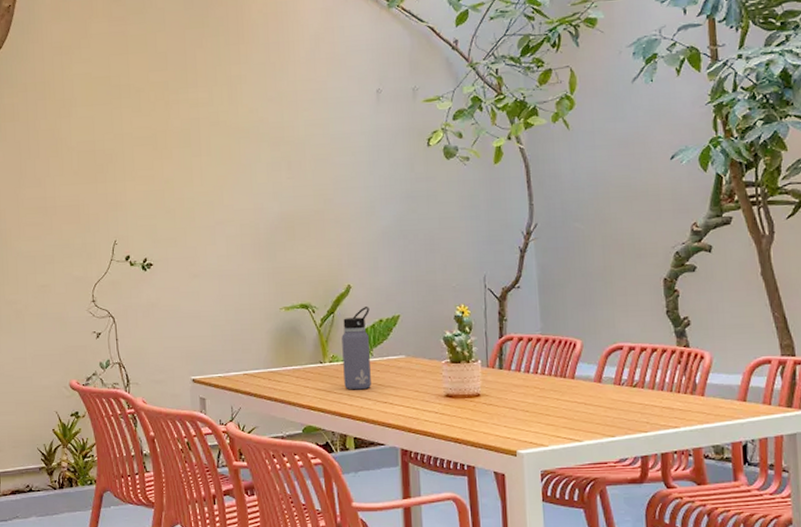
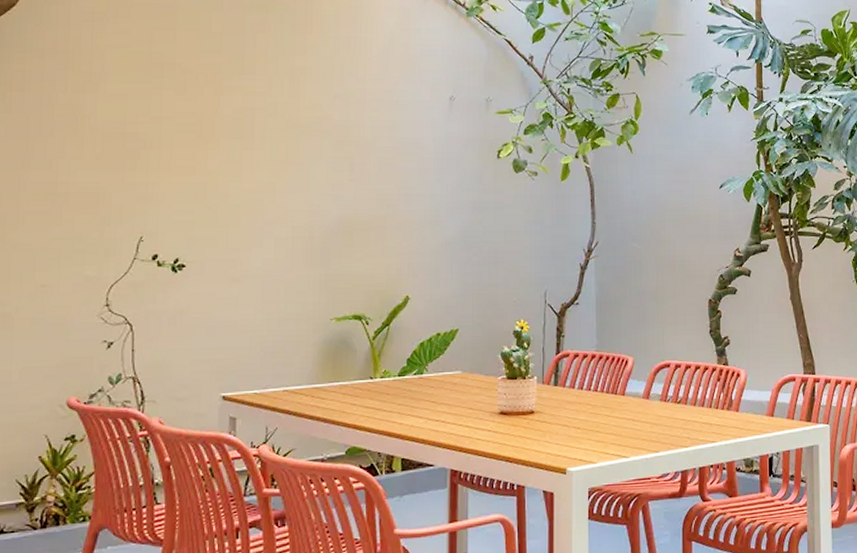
water bottle: present [341,307,371,390] -> none [395,319,427,408]

